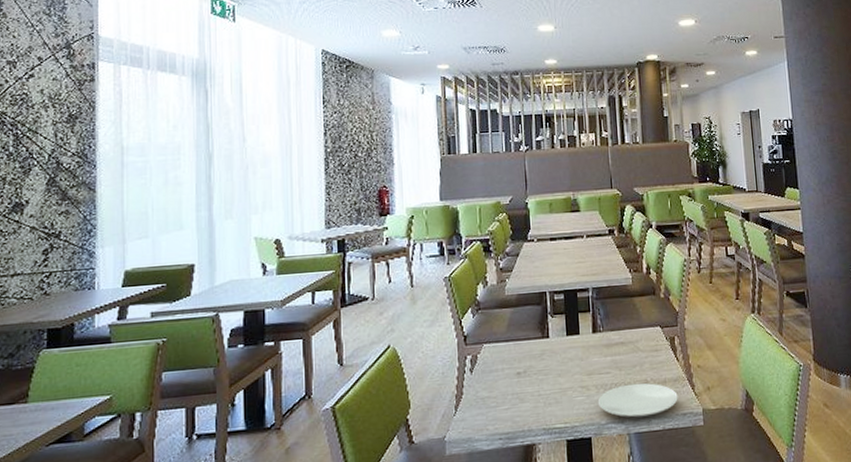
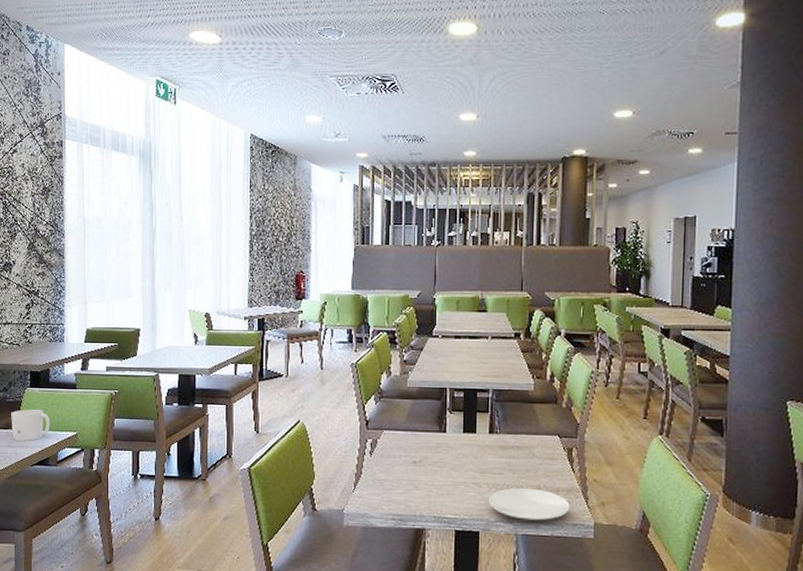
mug: none [19,374,75,418] -> present [11,409,51,442]

